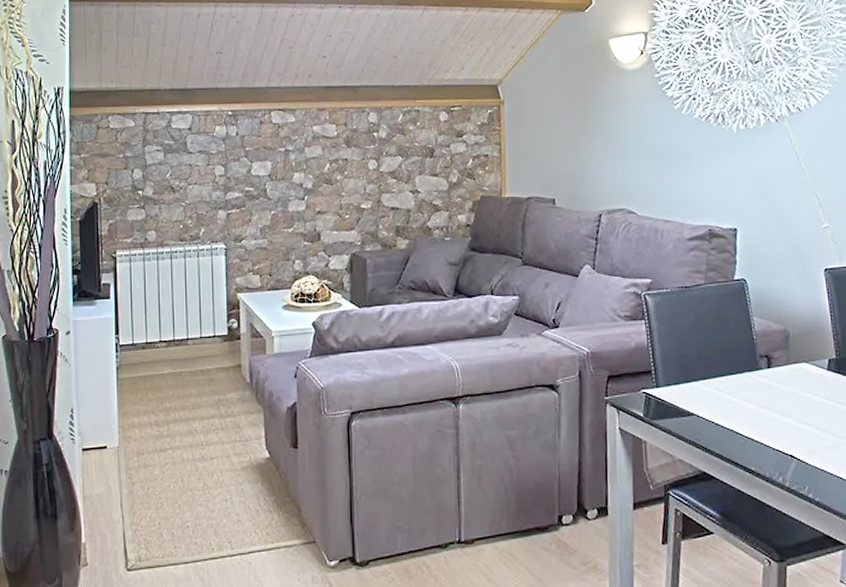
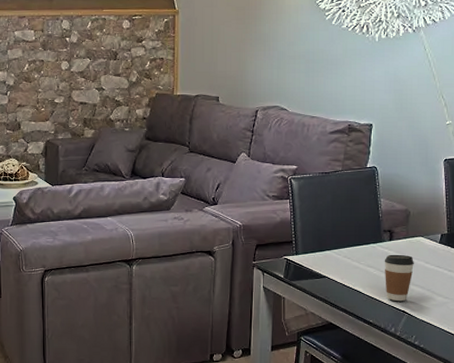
coffee cup: none [763,384,800,444] -> present [384,254,414,302]

